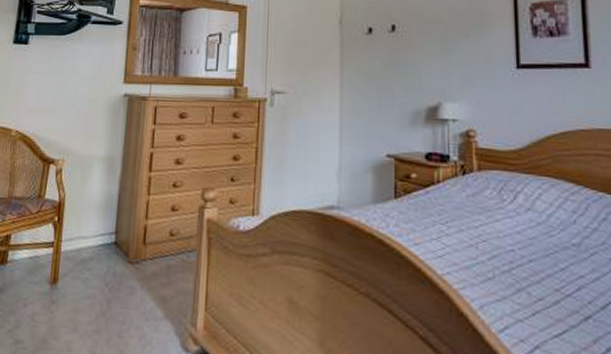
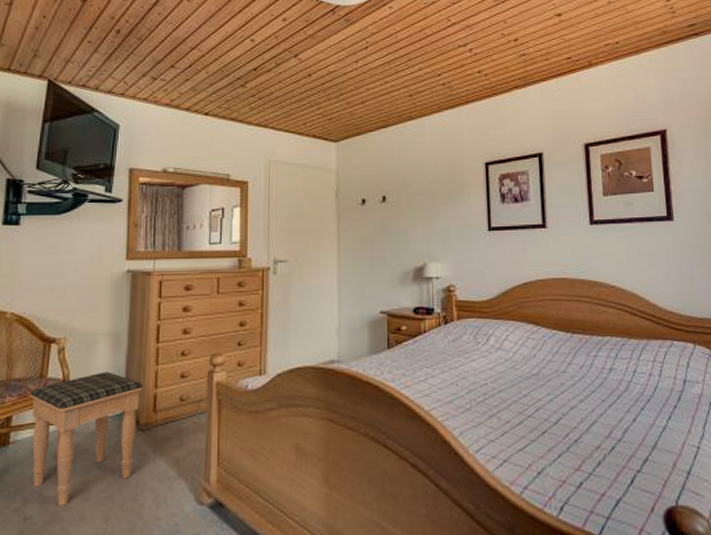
footstool: none [26,197,135,334] -> present [30,372,144,506]

